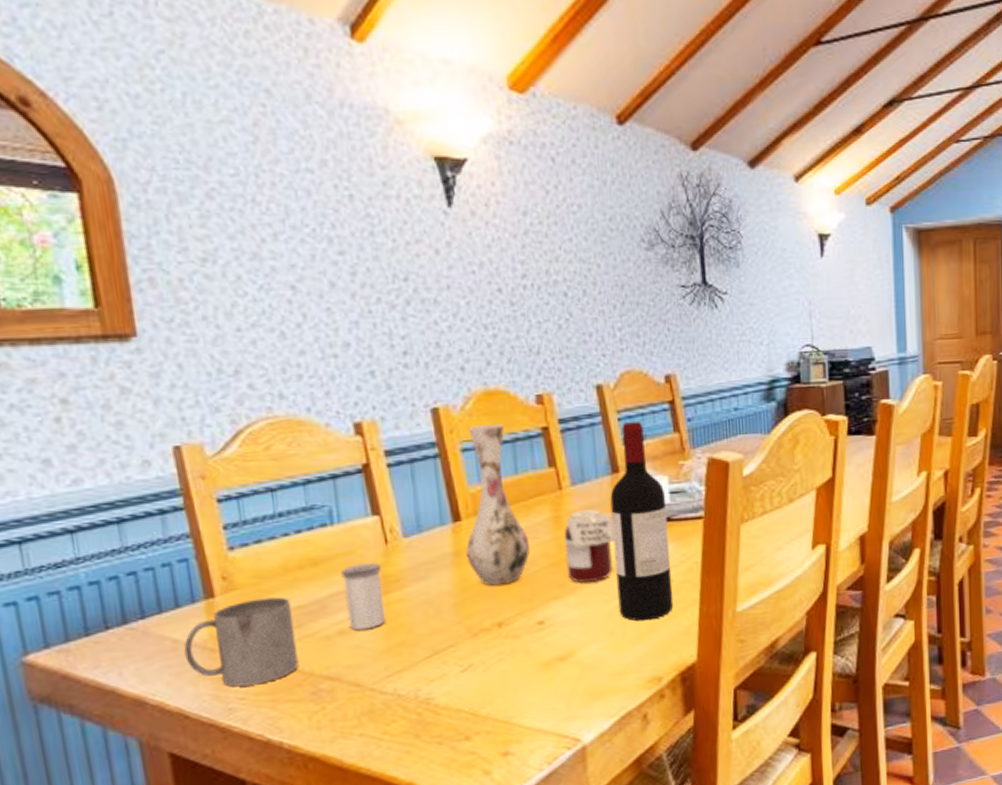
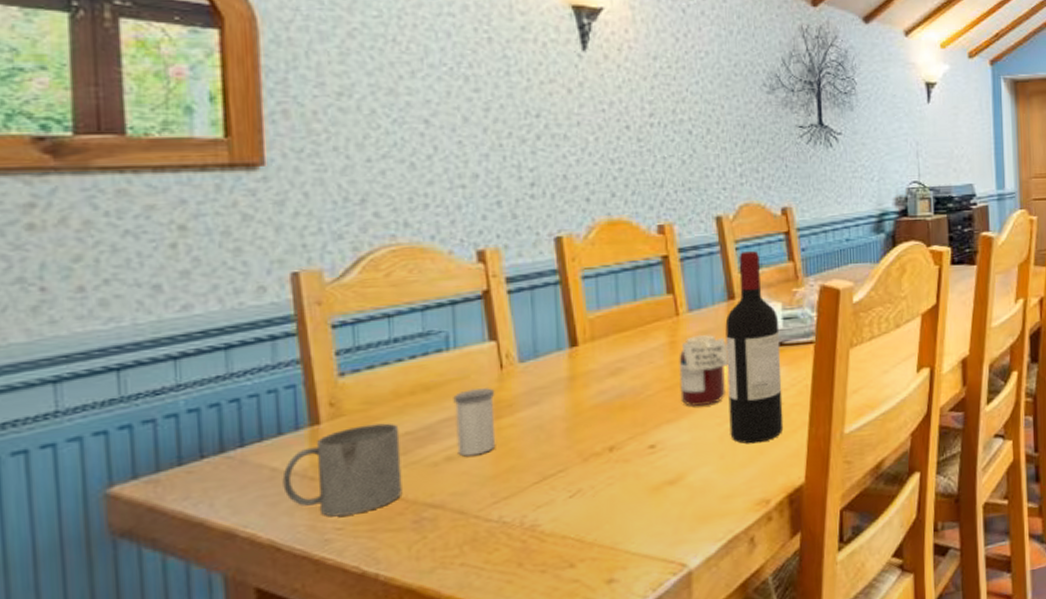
vase: present [466,424,530,586] -> none [581,253,644,410]

